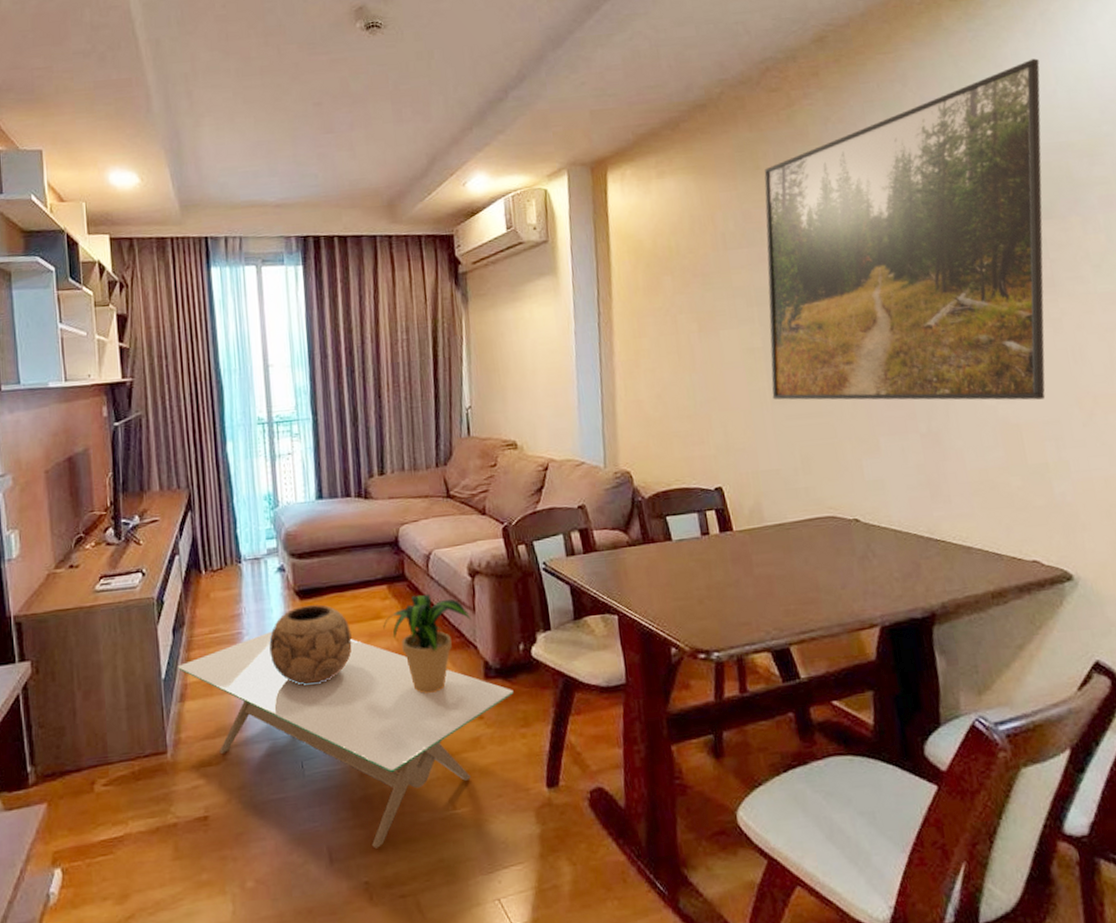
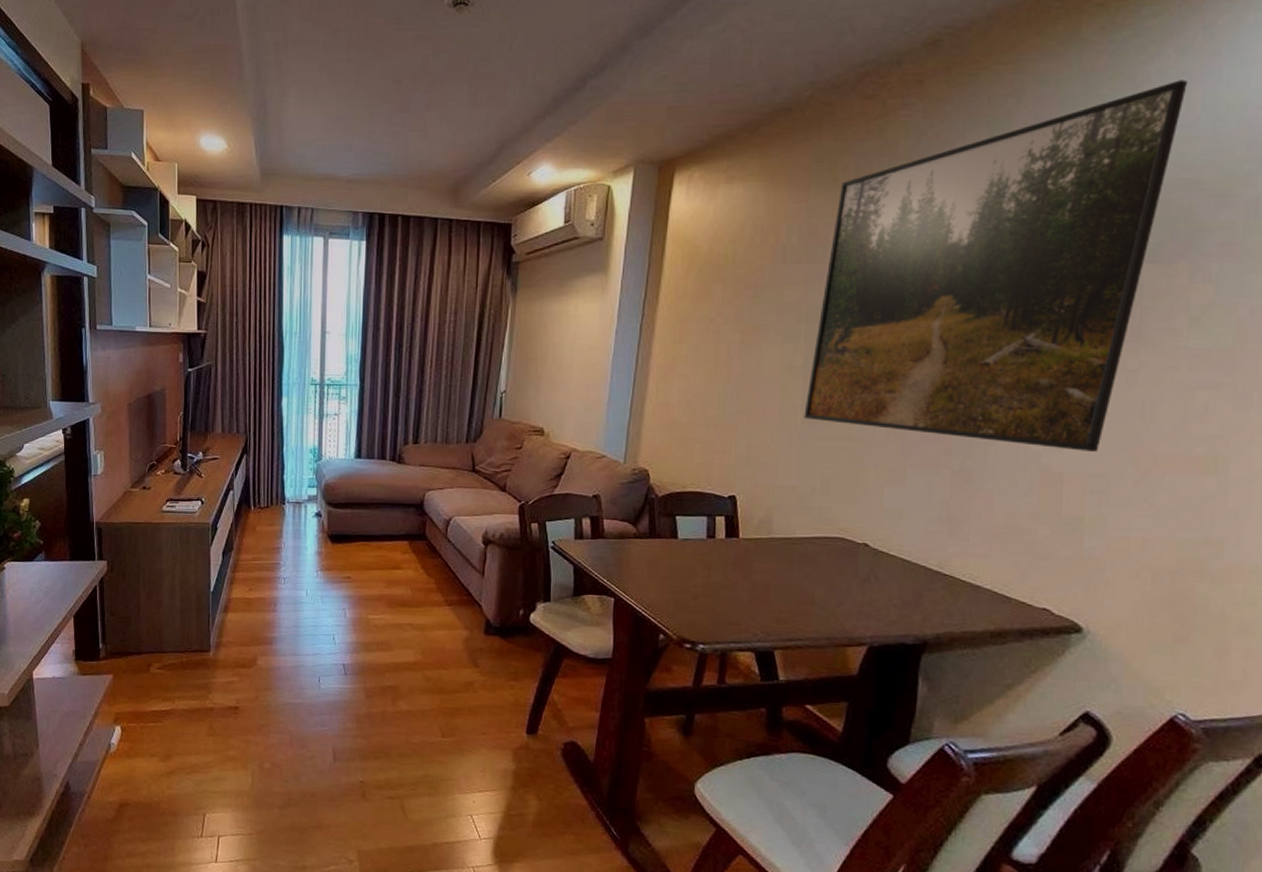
coffee table: present [177,631,514,849] -> none [223,566,509,757]
decorative bowl: present [268,604,352,685] -> none [300,549,372,616]
potted plant: present [383,593,472,694] -> none [401,553,480,639]

